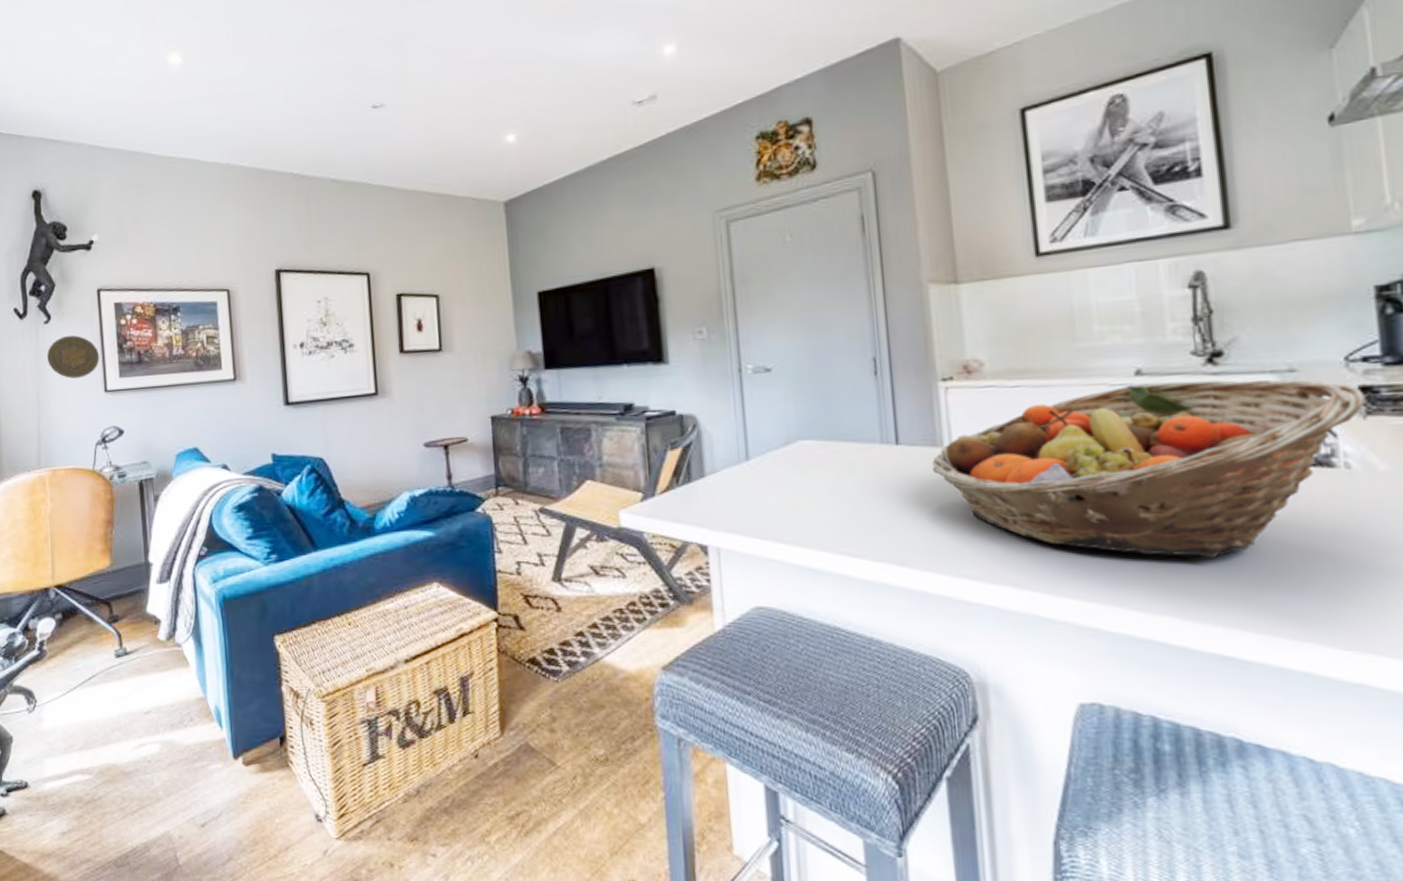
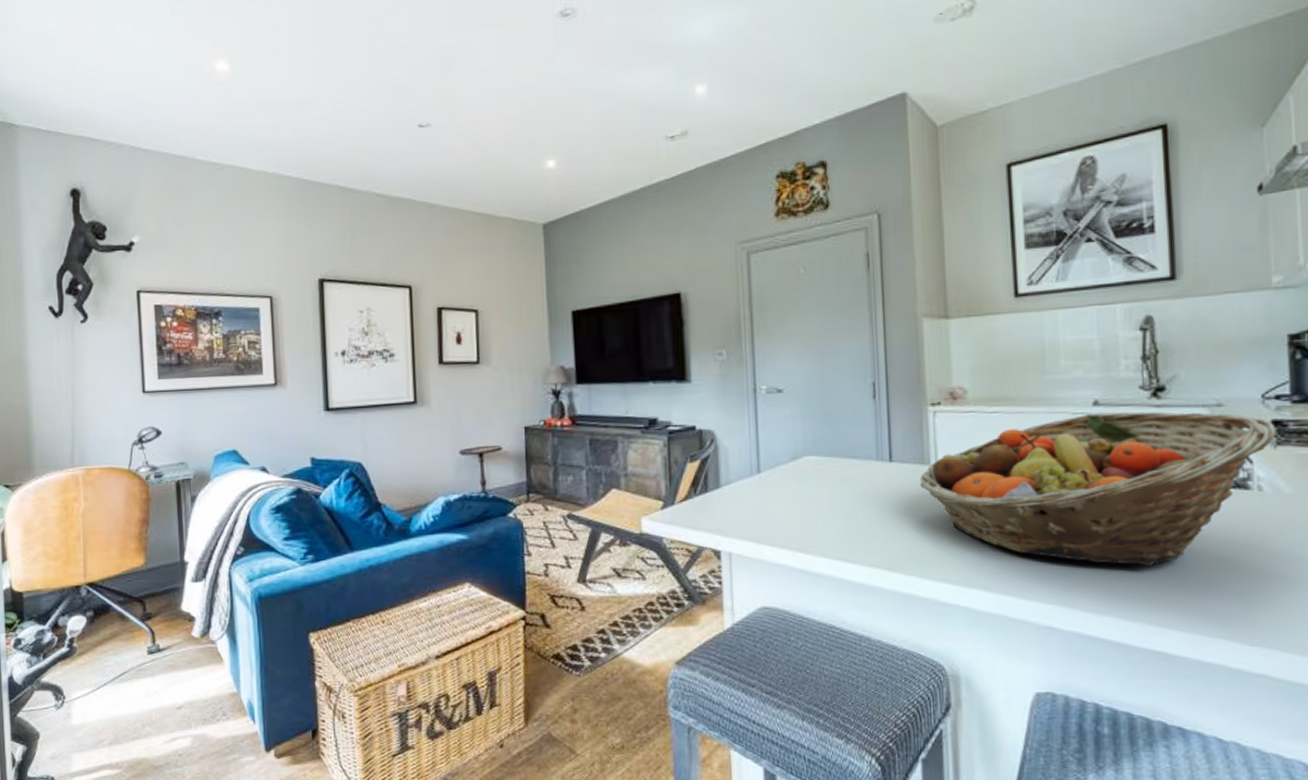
decorative plate: present [47,335,100,379] -> none [83,335,138,379]

